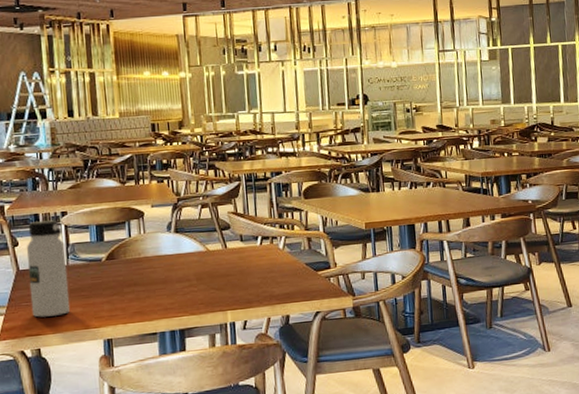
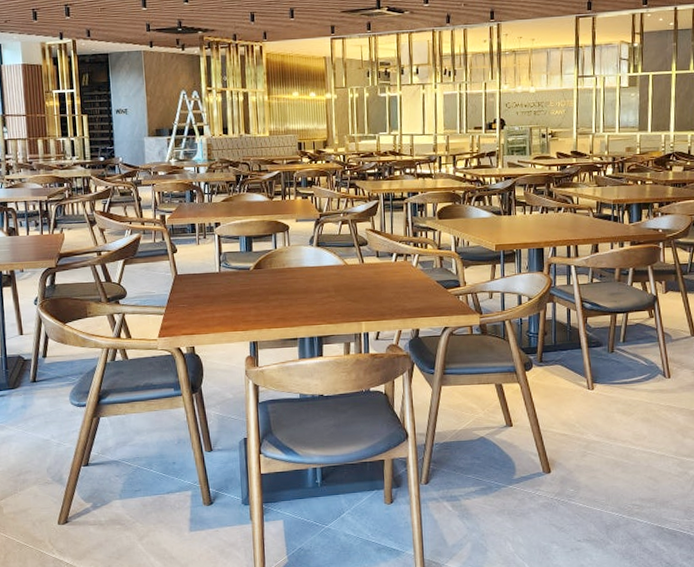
water bottle: present [26,220,70,318] -> none [183,230,221,318]

